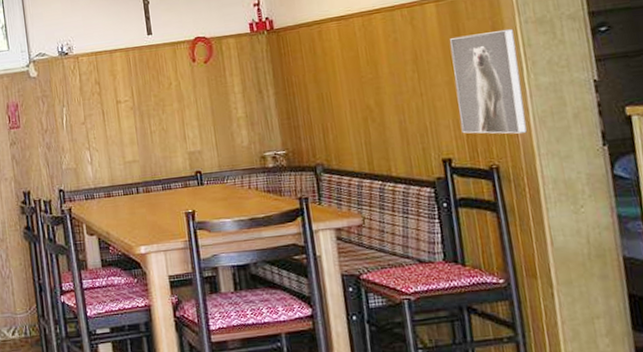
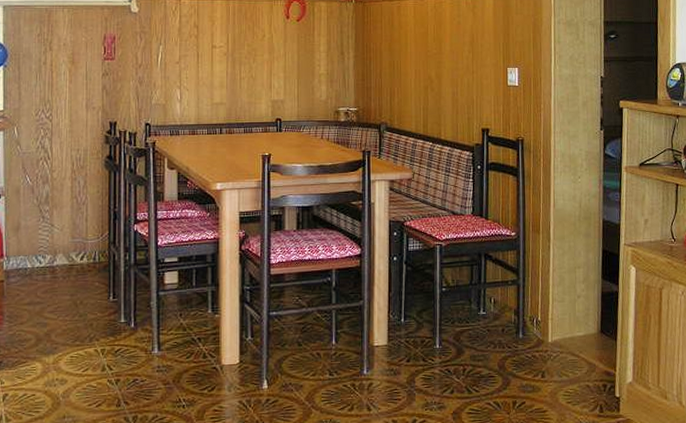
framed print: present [450,28,527,134] -> none [499,26,549,113]

